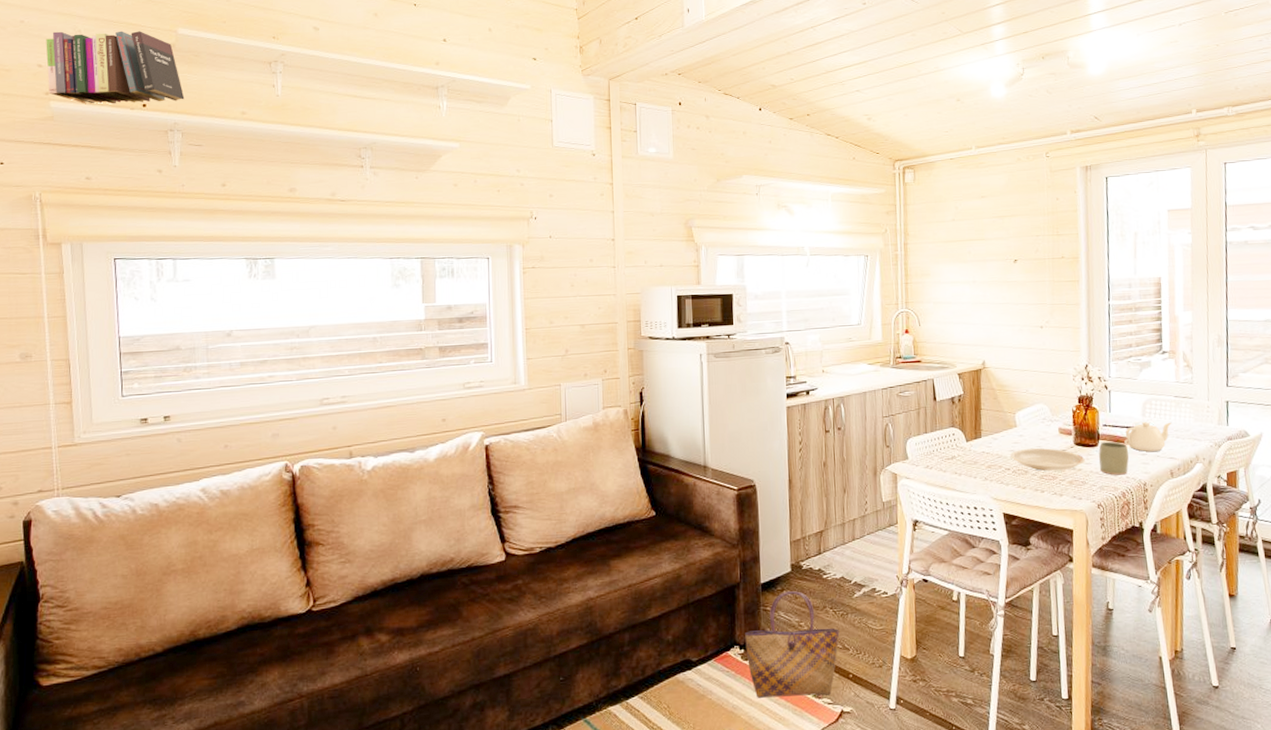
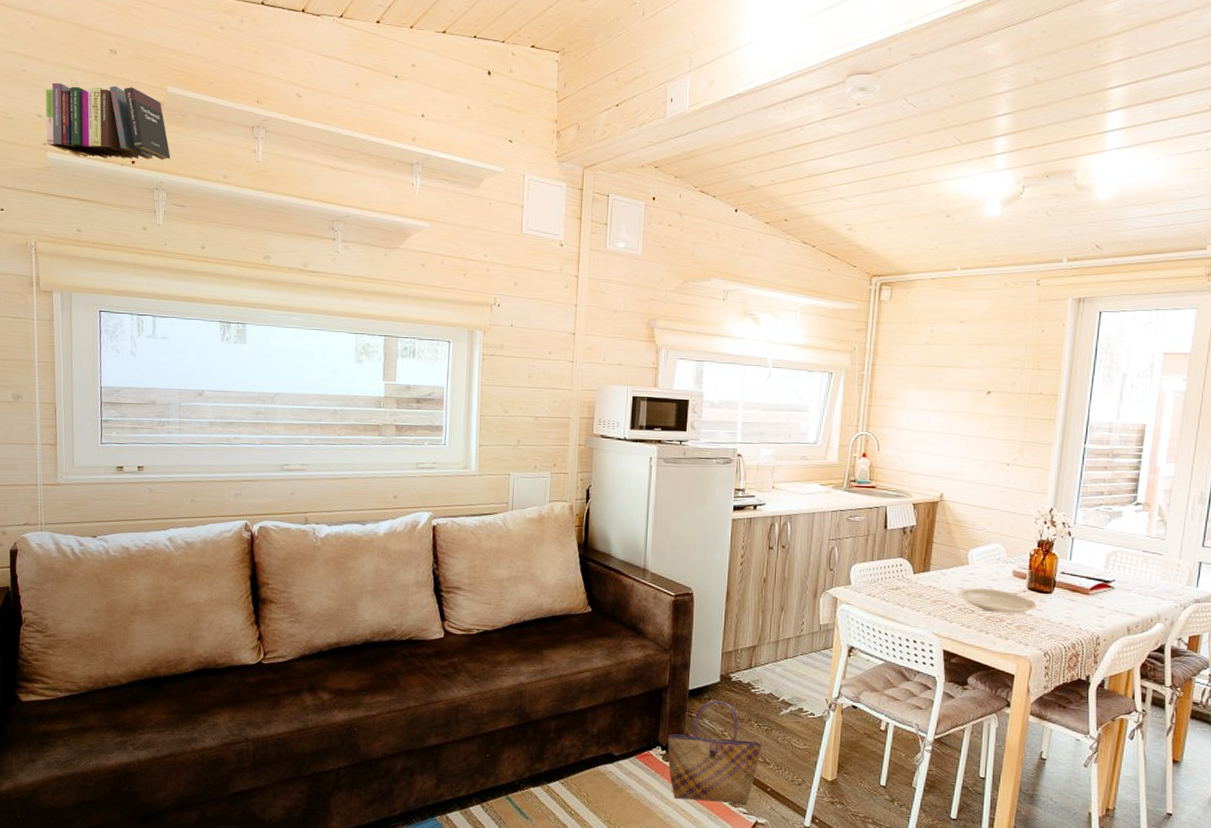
mug: present [1098,441,1130,475] -> none [1051,589,1085,626]
teapot: present [1124,422,1172,452] -> none [1082,574,1136,606]

